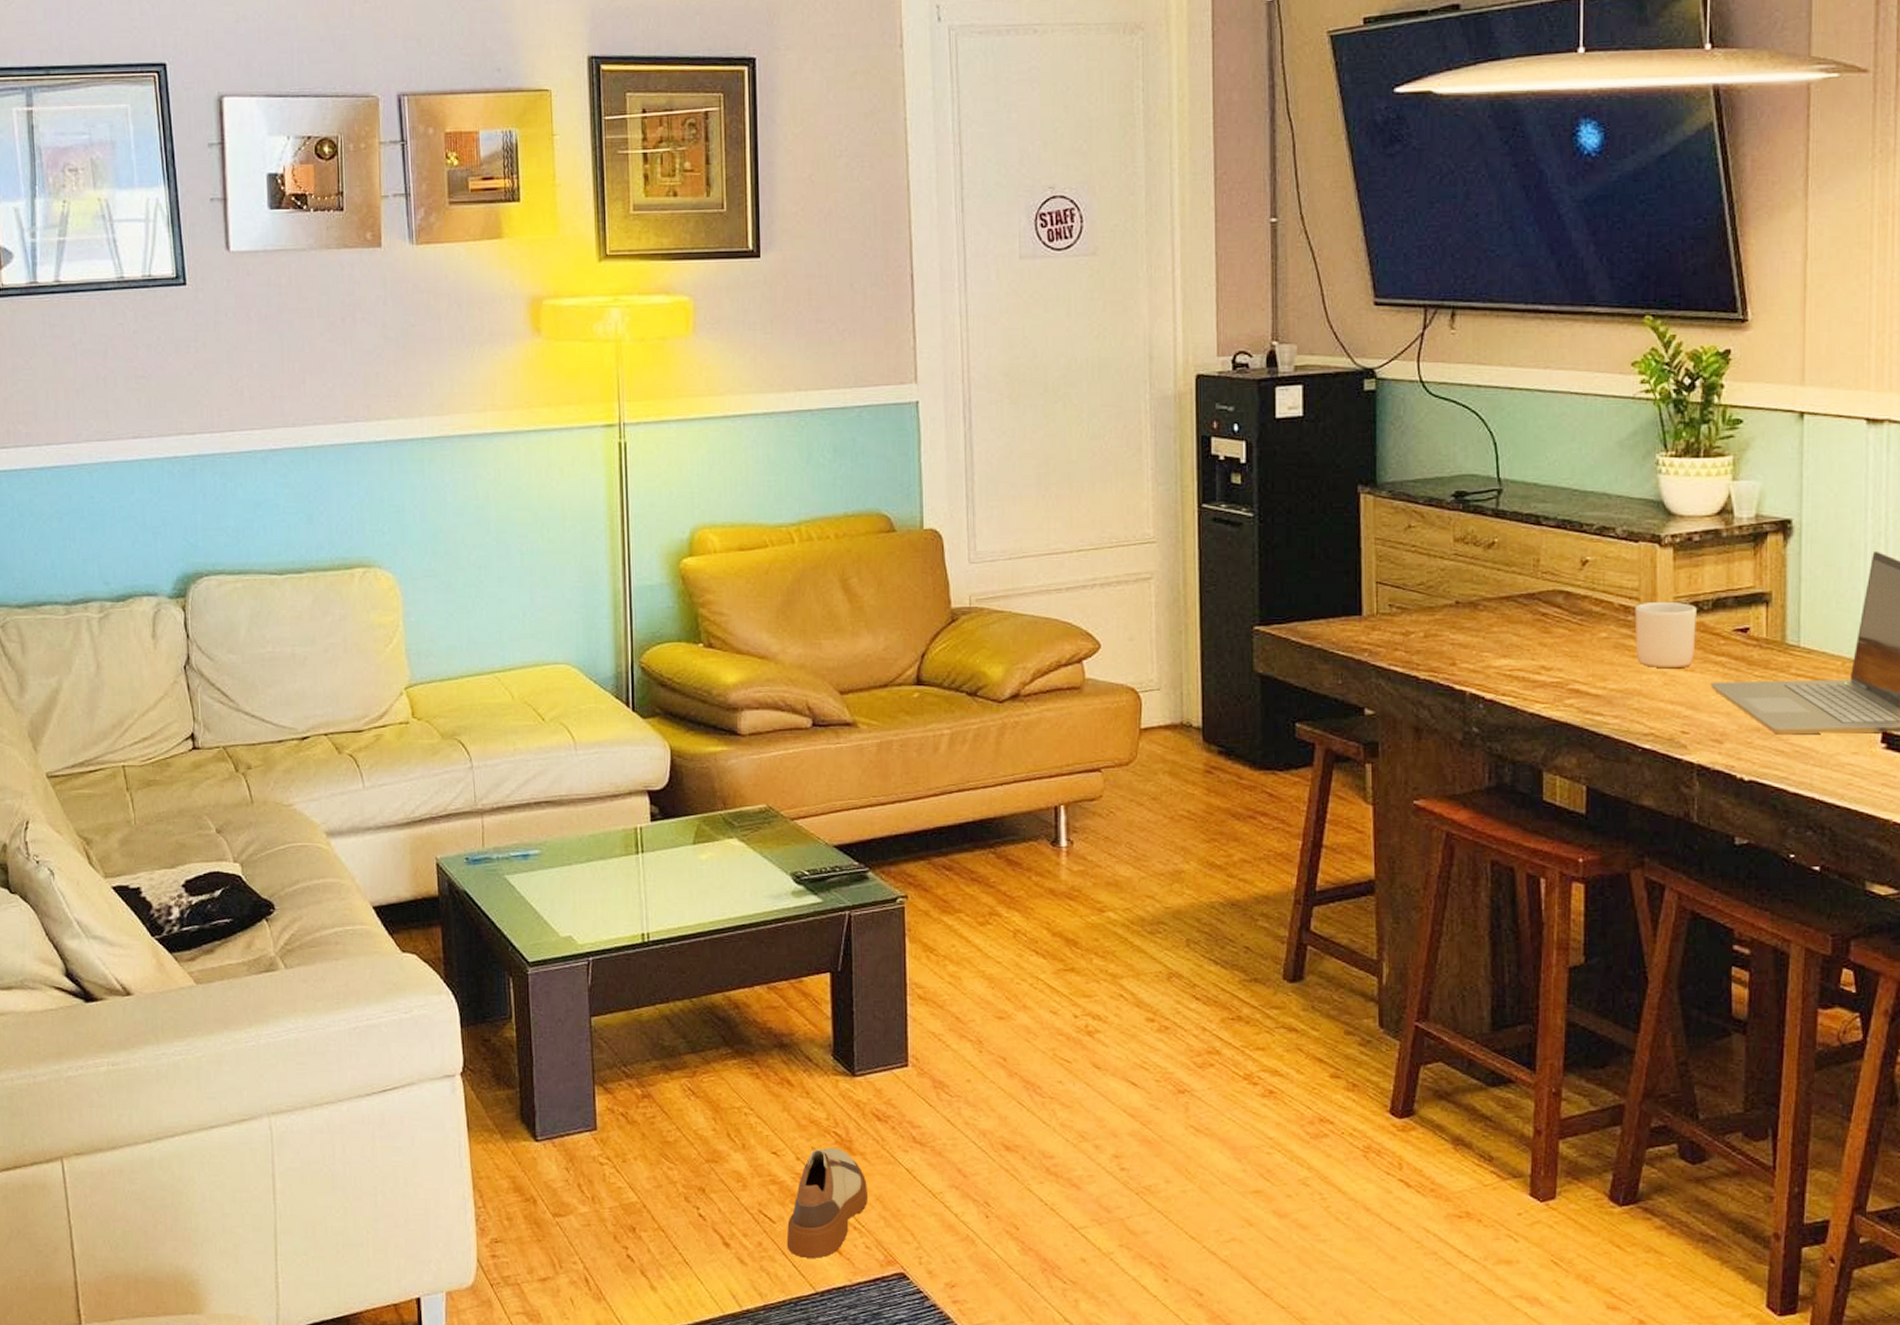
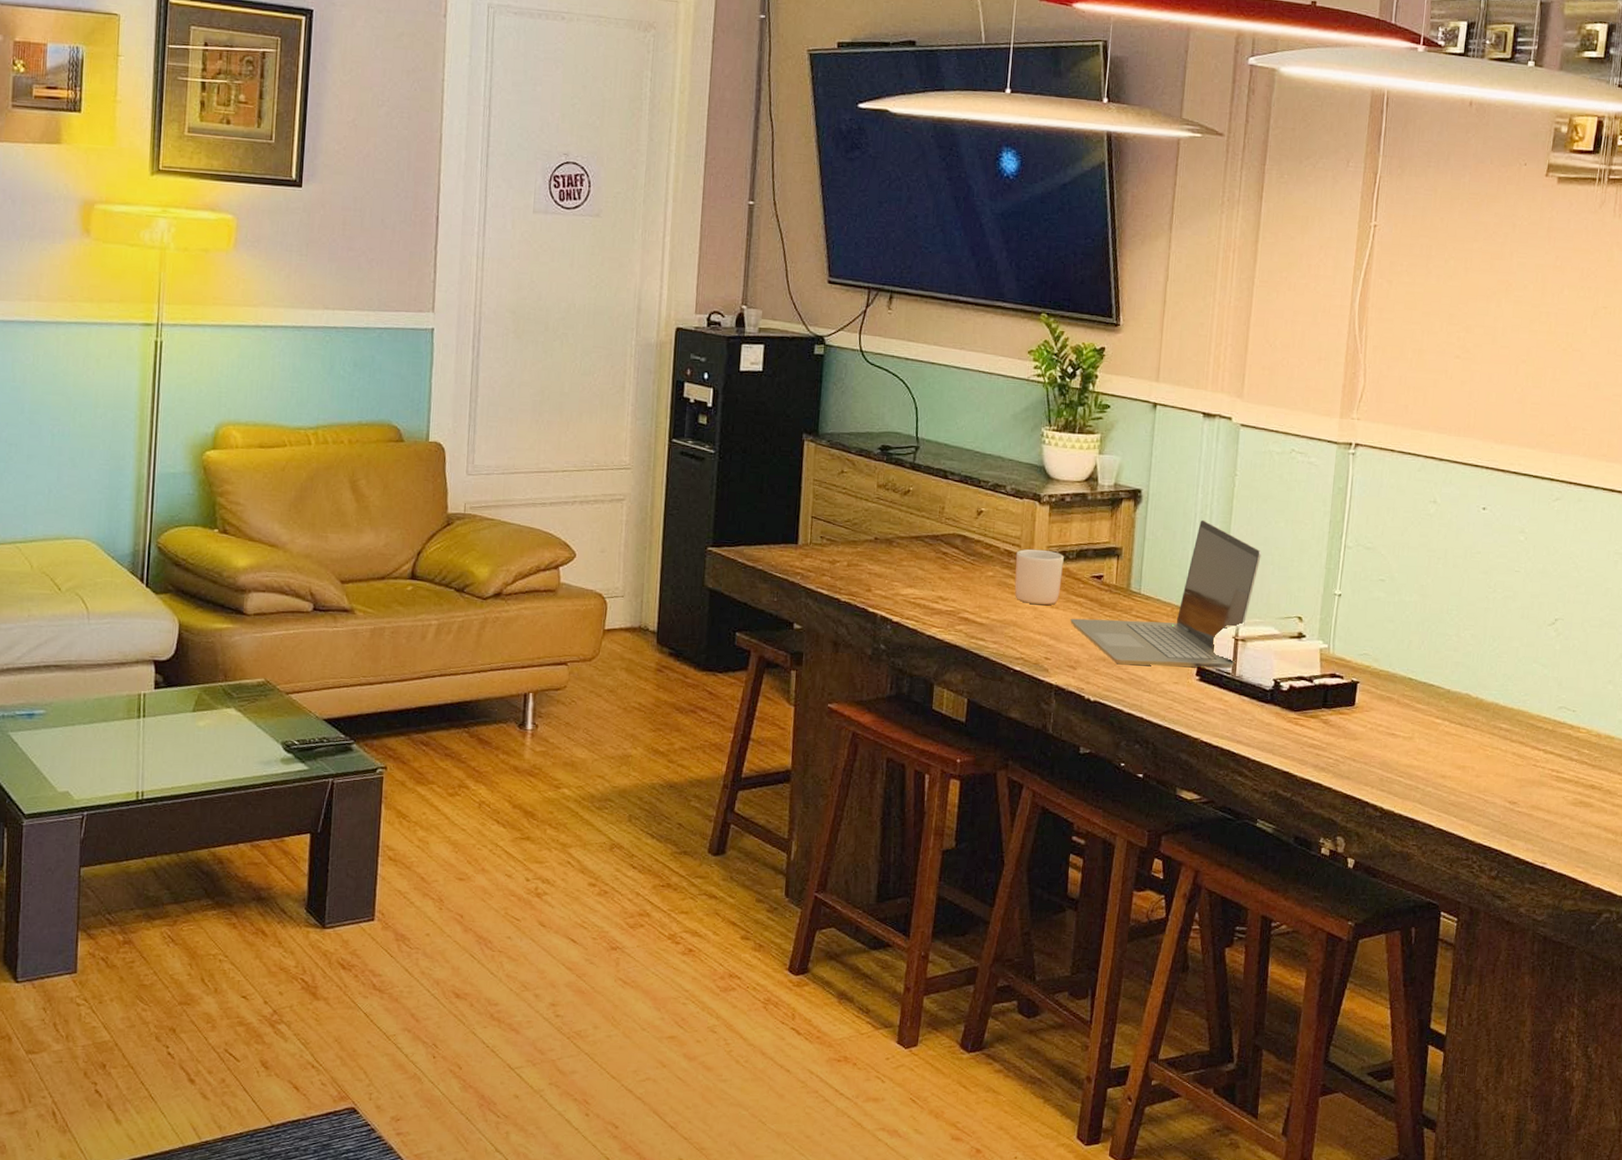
shoe: present [786,1147,868,1258] -> none [248,992,328,1094]

